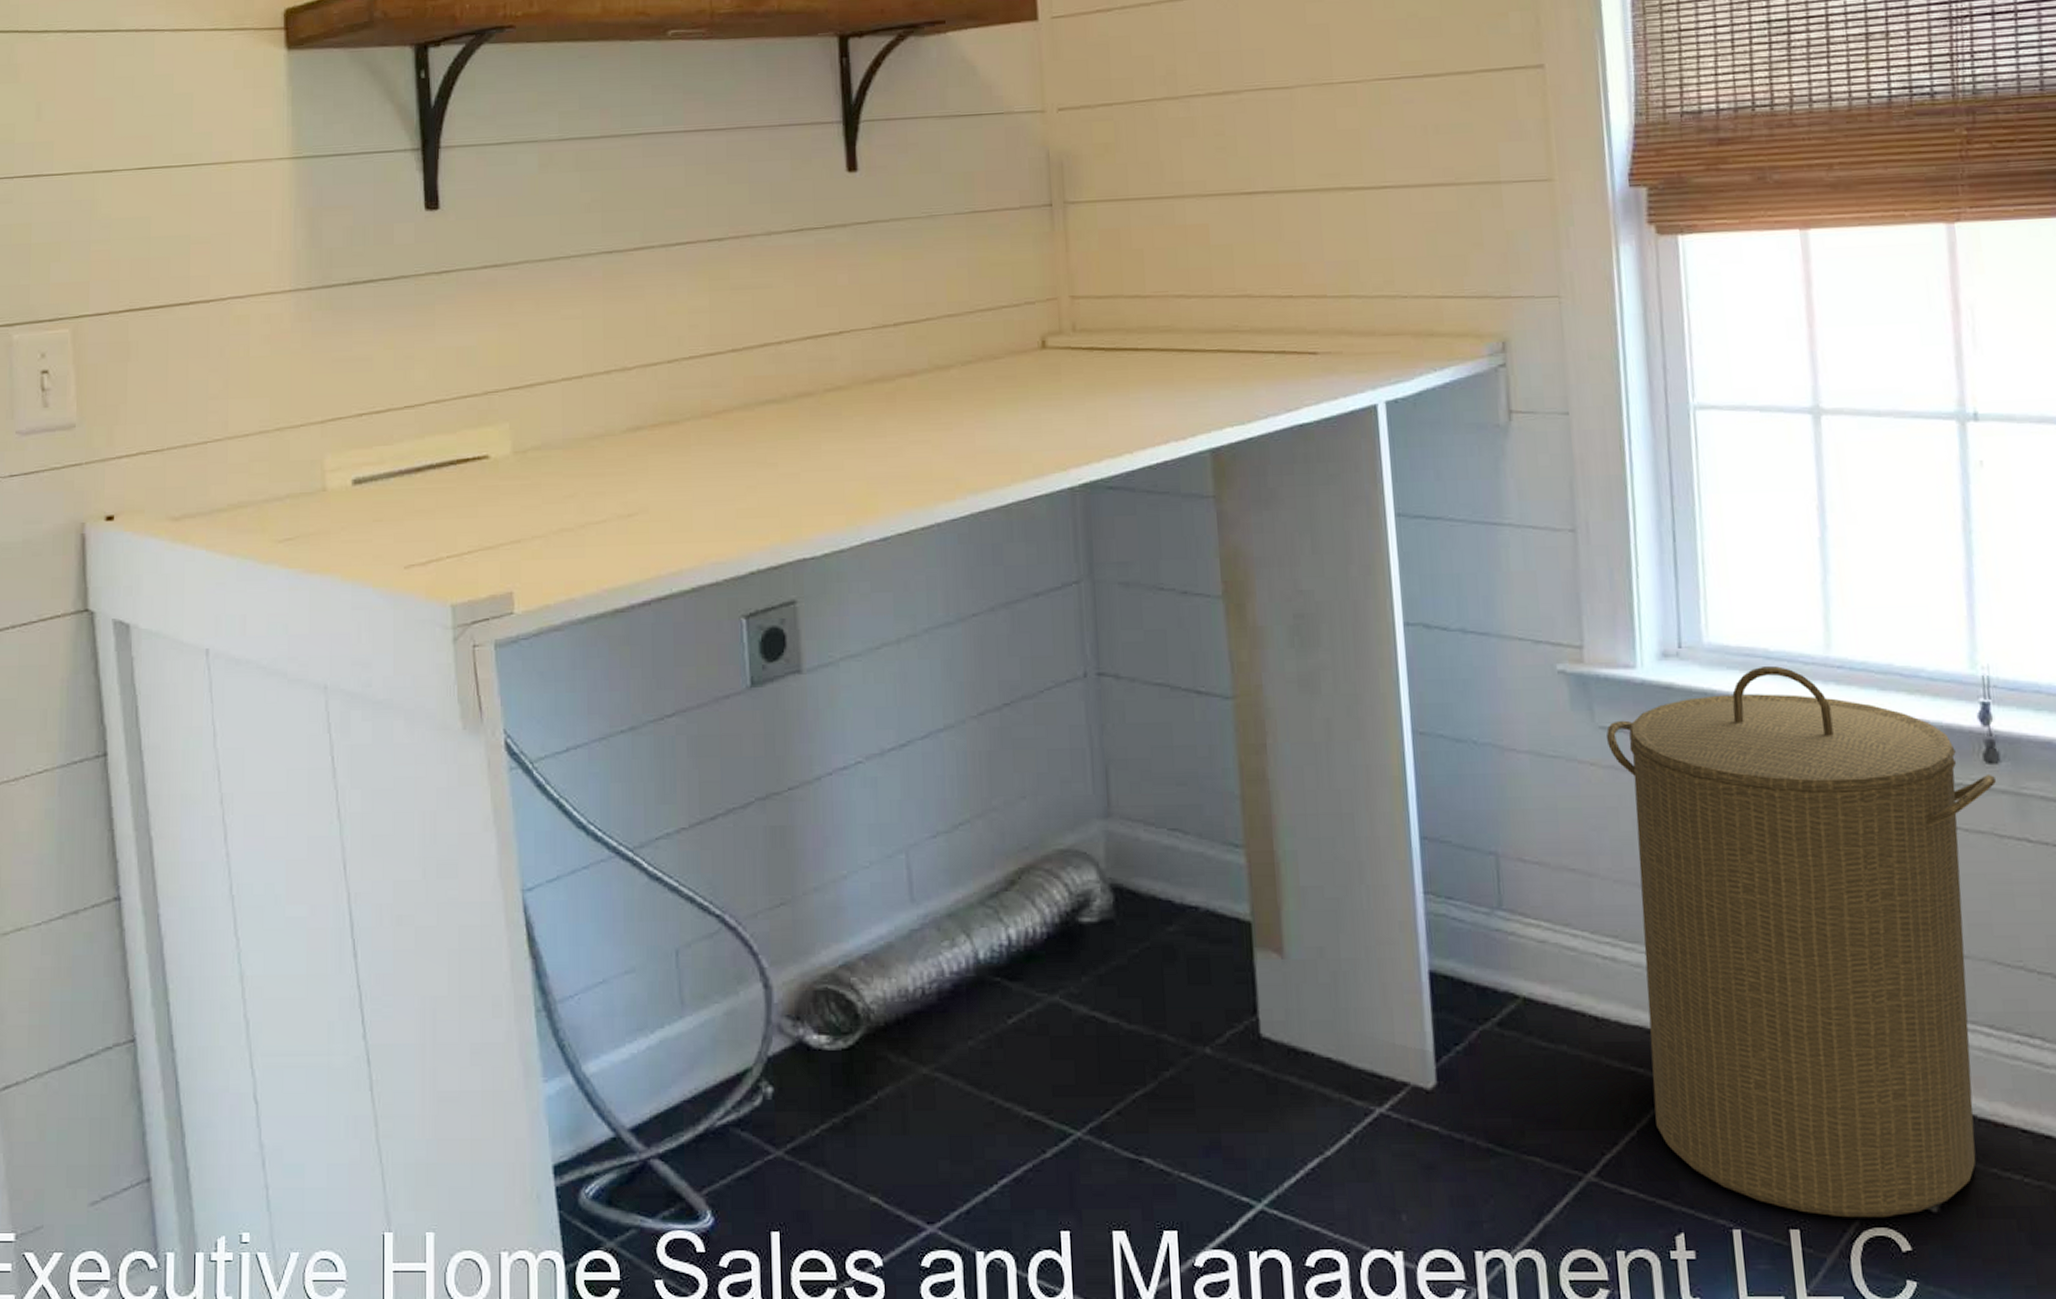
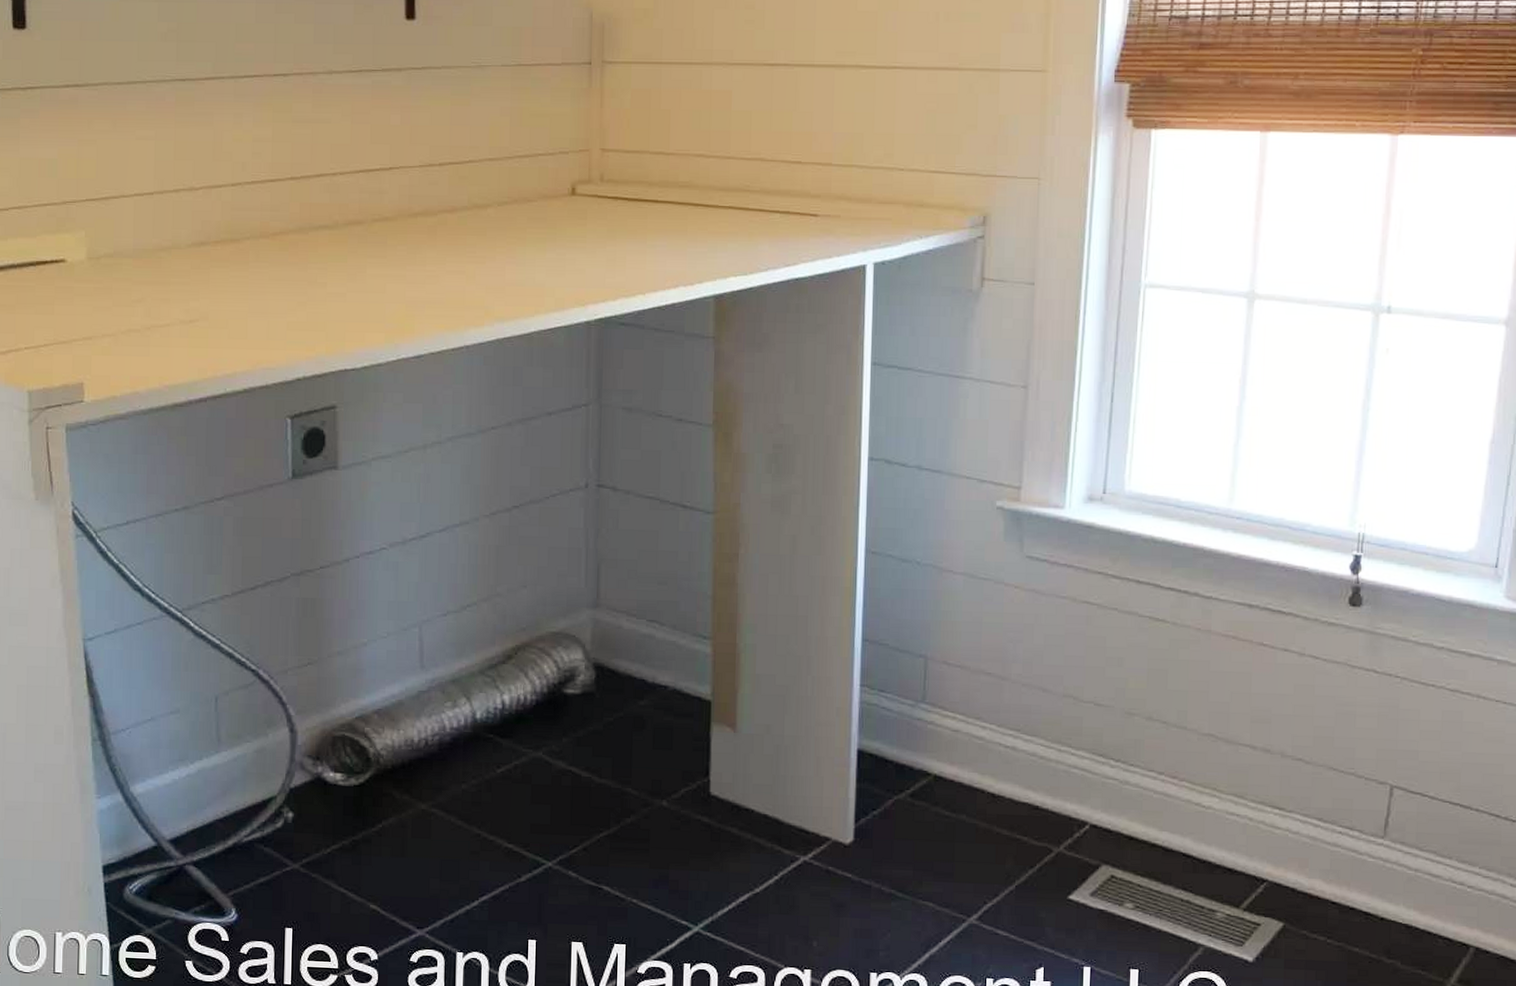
laundry hamper: present [1605,666,1996,1218] -> none [1031,514,1356,964]

